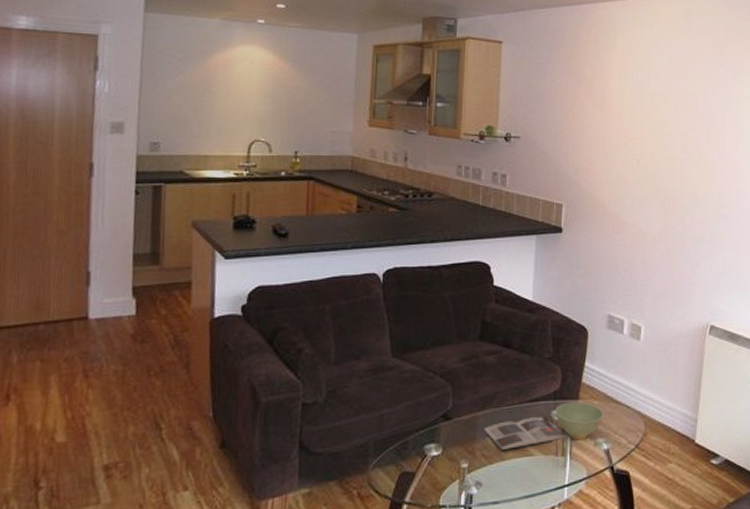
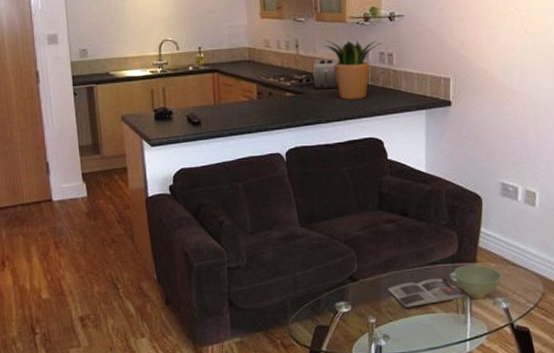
toaster: none [420,175,449,207] -> present [312,59,338,90]
potted plant: none [435,154,495,221] -> present [324,39,382,101]

